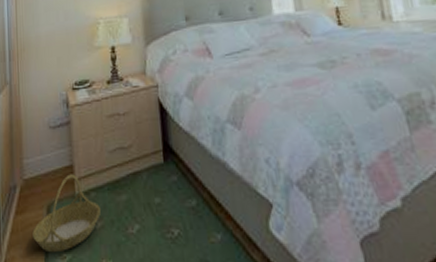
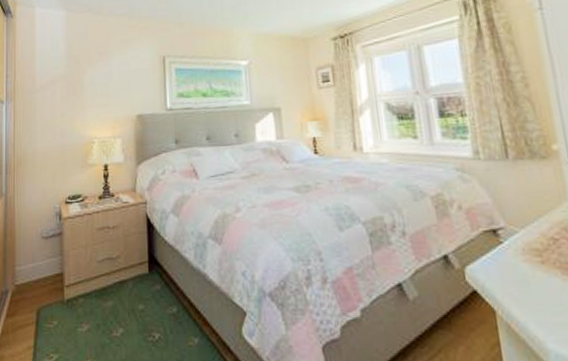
basket: present [32,174,101,253] -> none [22,281,87,353]

